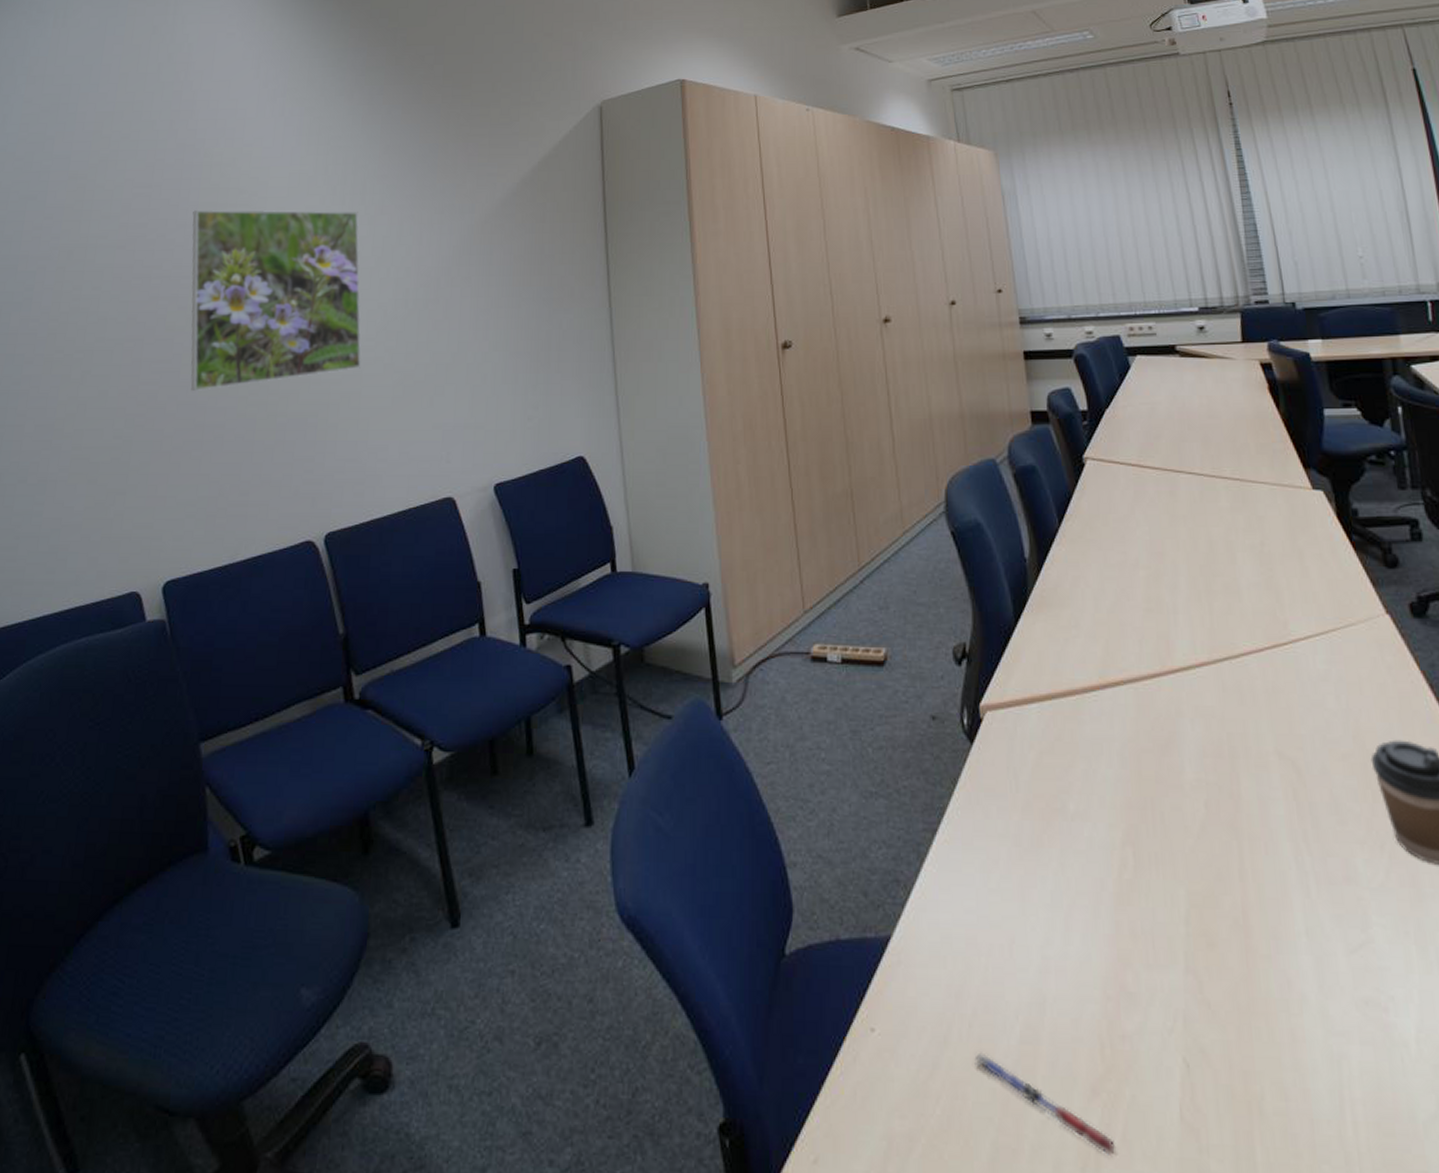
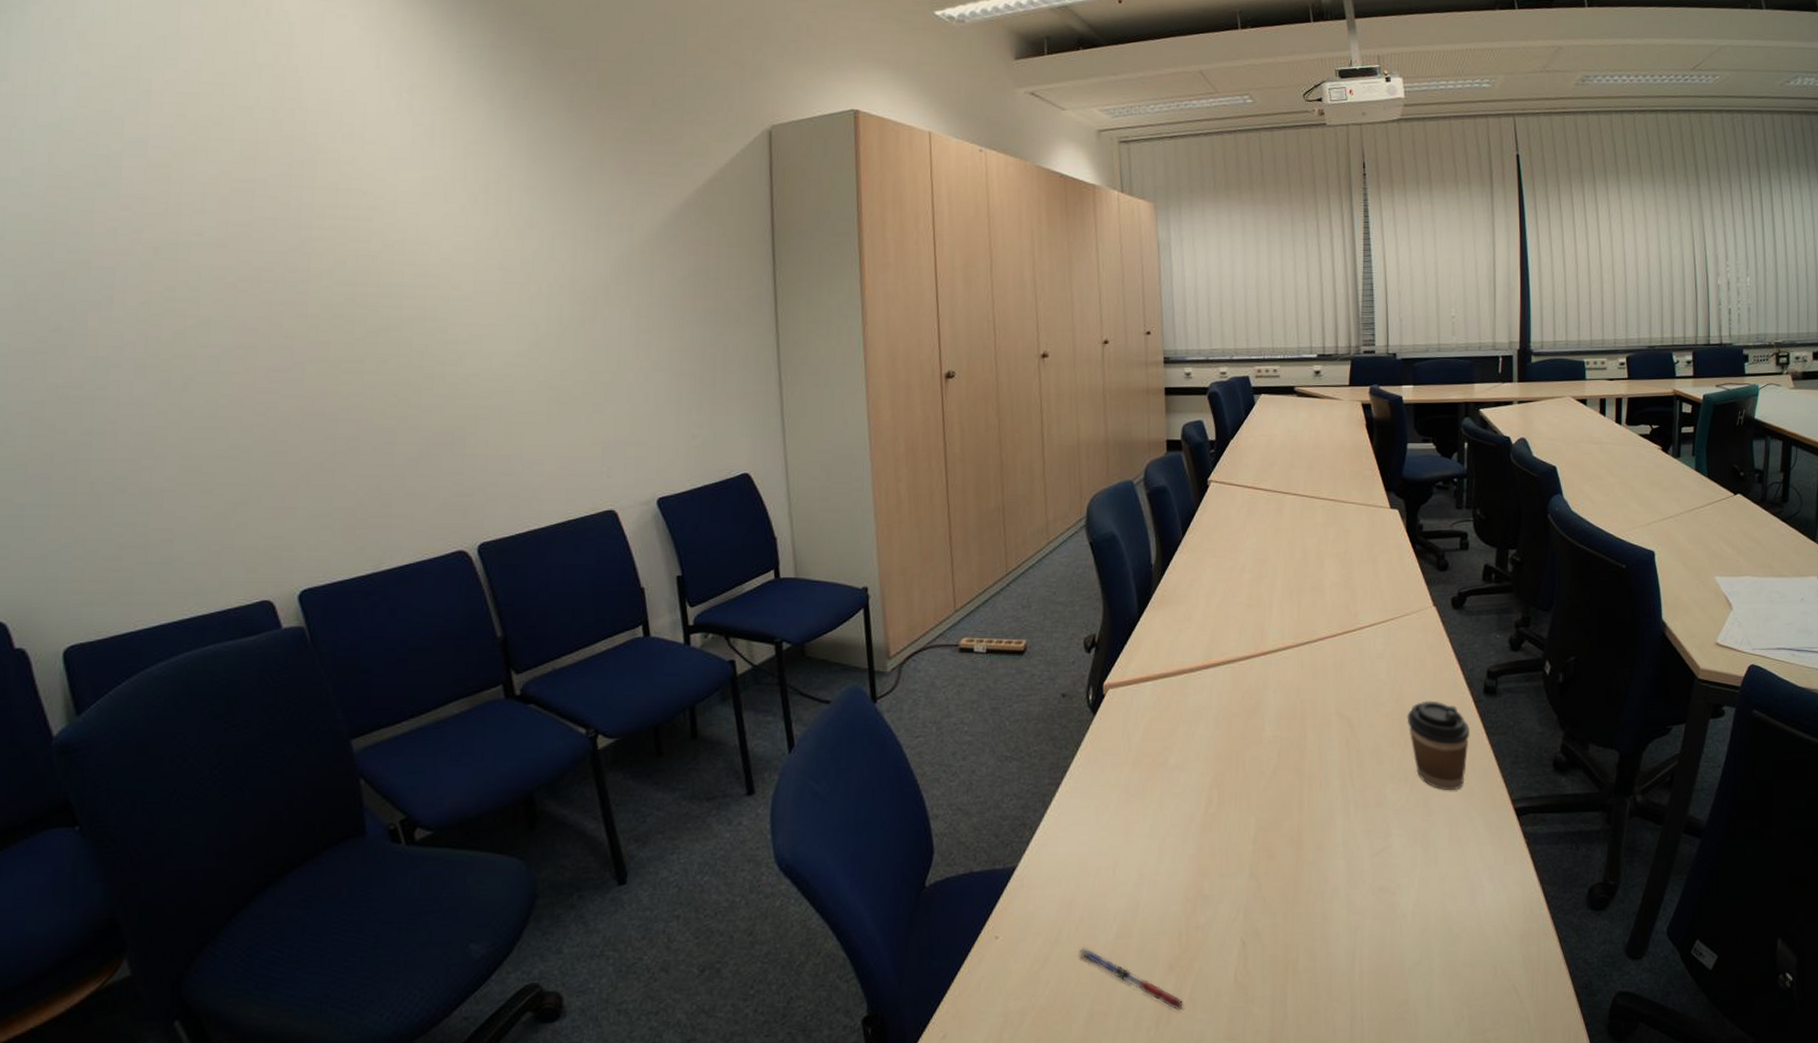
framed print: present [190,209,362,391] -> none [307,210,513,402]

